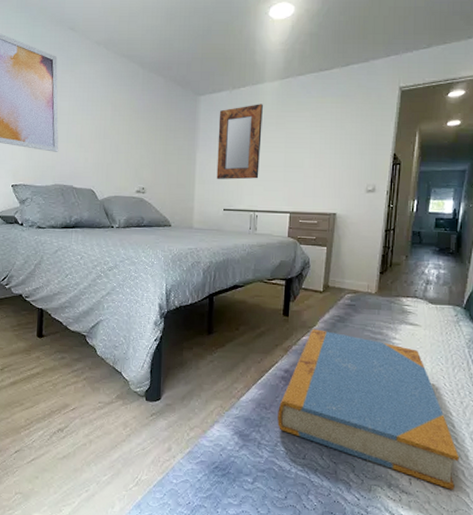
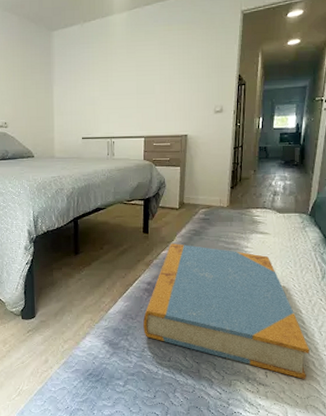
home mirror: present [216,104,263,180] -> none [72,35,114,110]

